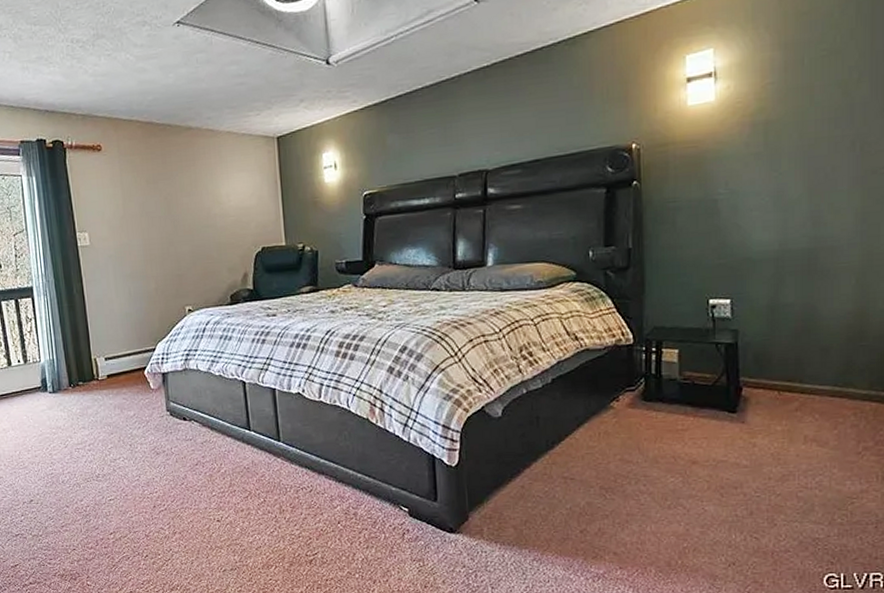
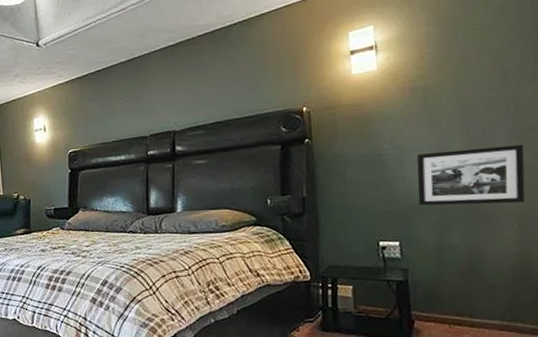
picture frame: none [752,189,867,259] -> present [417,144,525,206]

